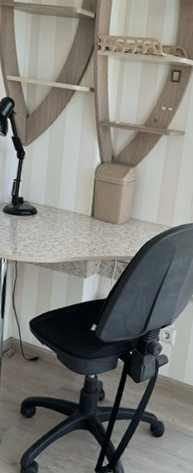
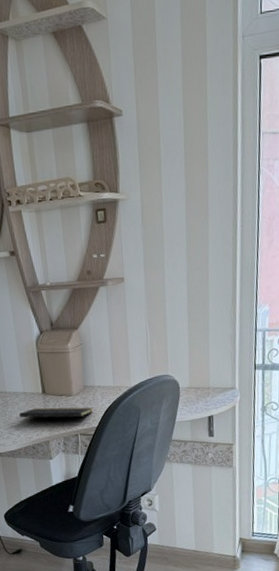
notepad: none [66,228,133,253] -> present [19,407,93,425]

